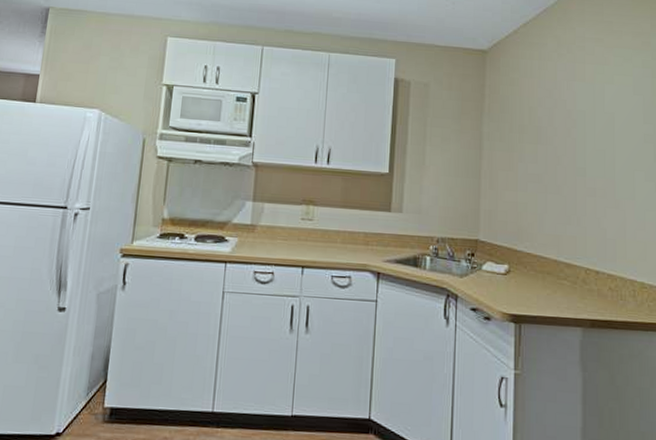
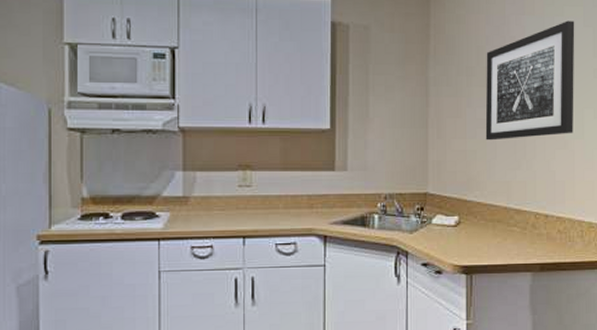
wall art: none [536,88,625,195] -> present [485,20,575,141]

